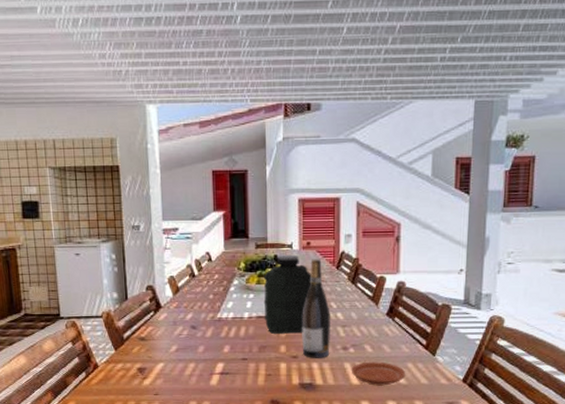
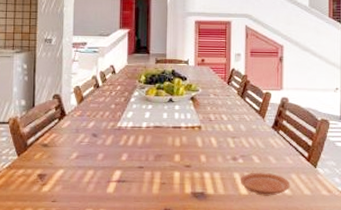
water jug: present [263,254,312,334] -> none [160,70,205,143]
wine bottle: present [302,259,330,358] -> none [195,75,221,168]

